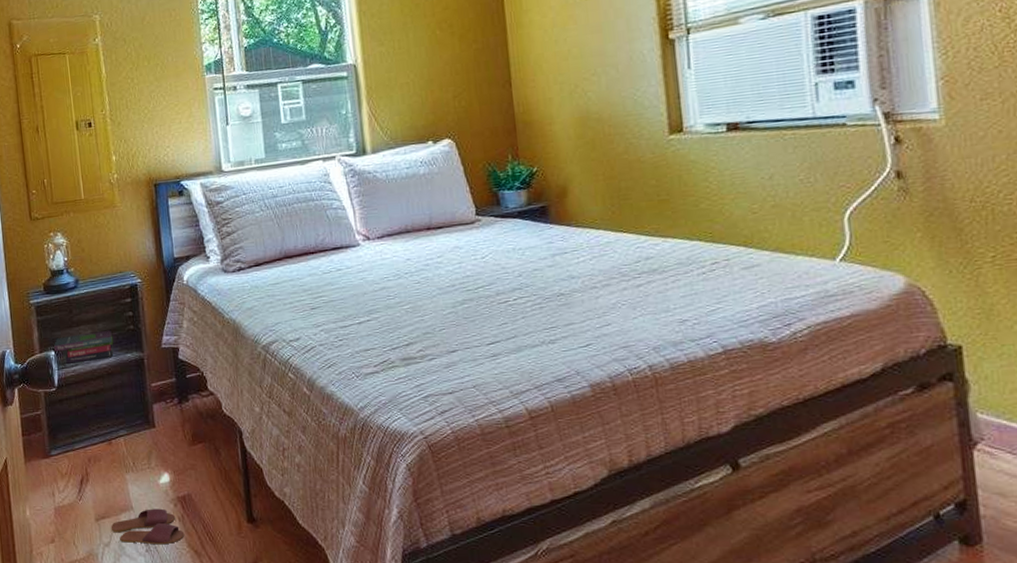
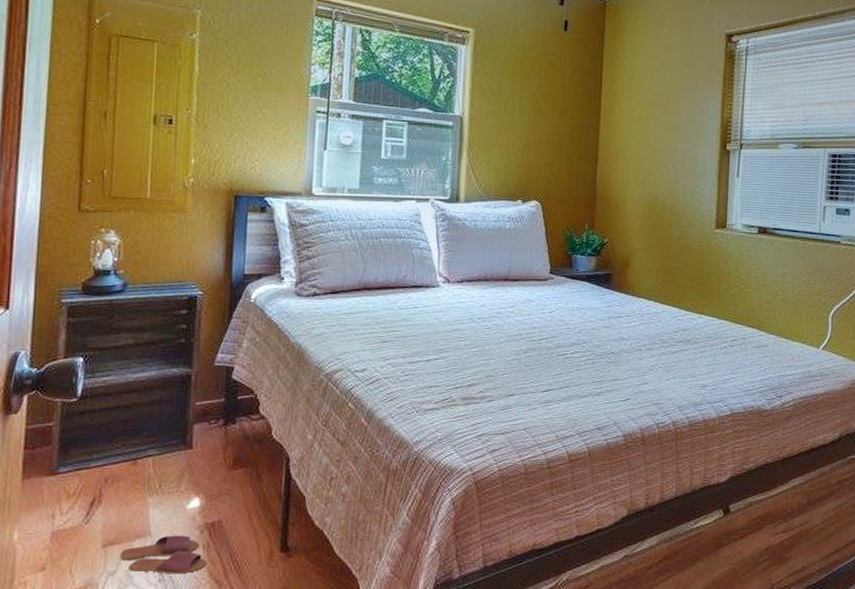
books: present [54,329,114,364] -> none [84,341,159,373]

